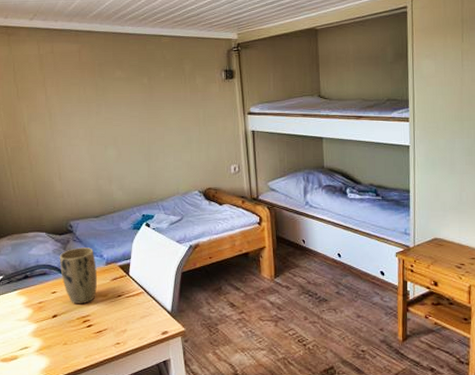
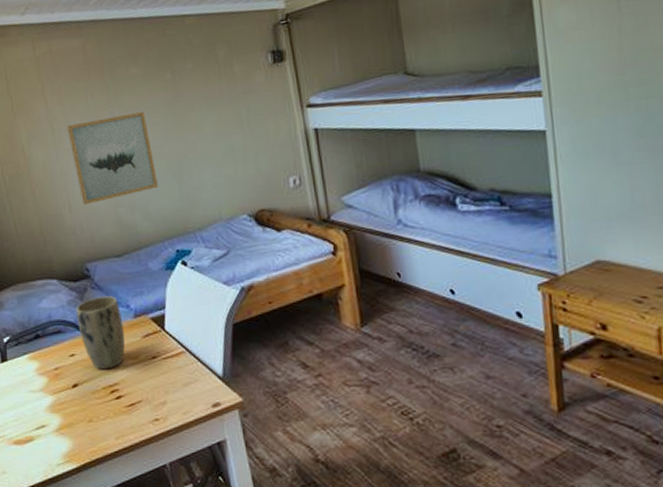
wall art: none [61,106,131,175] -> present [66,111,158,205]

